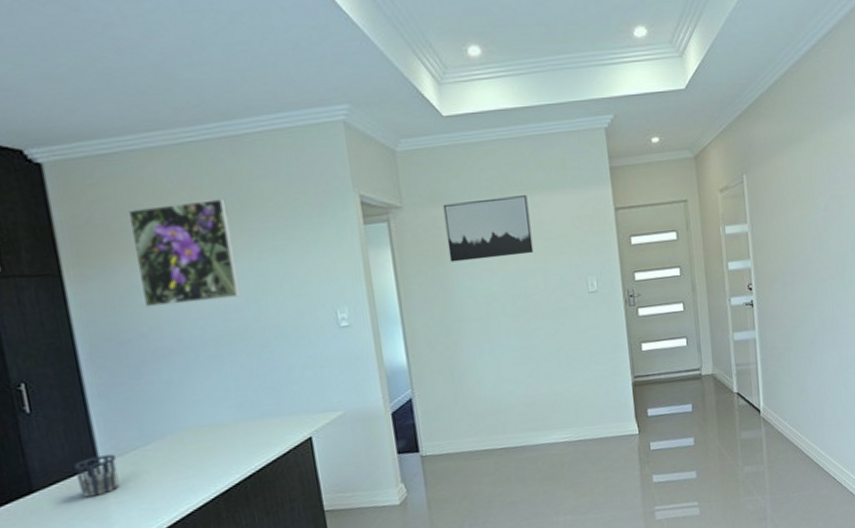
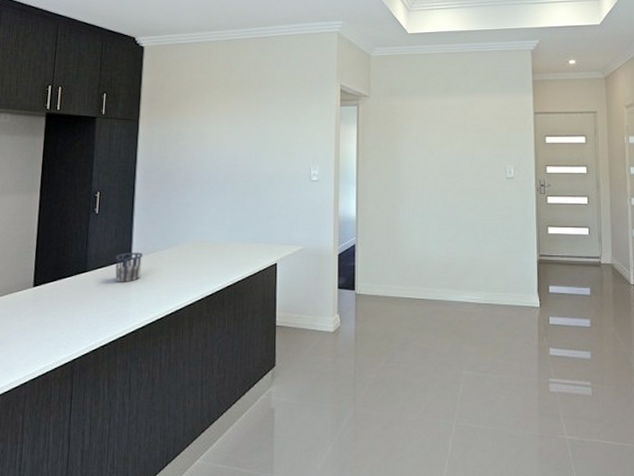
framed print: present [127,199,241,307] -> none [184,79,250,149]
wall art: present [443,195,534,263] -> none [399,96,465,142]

